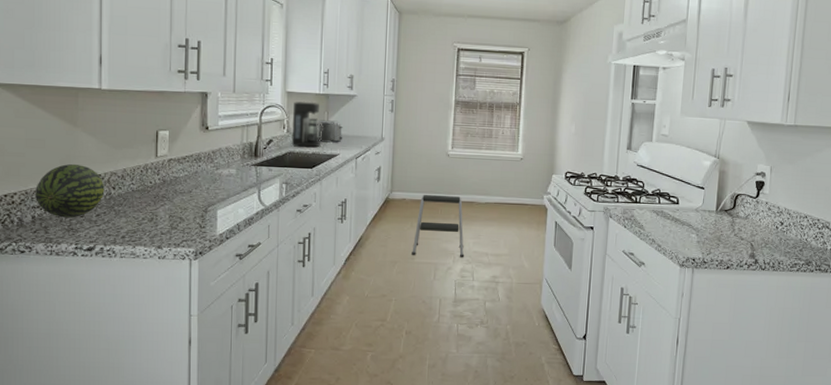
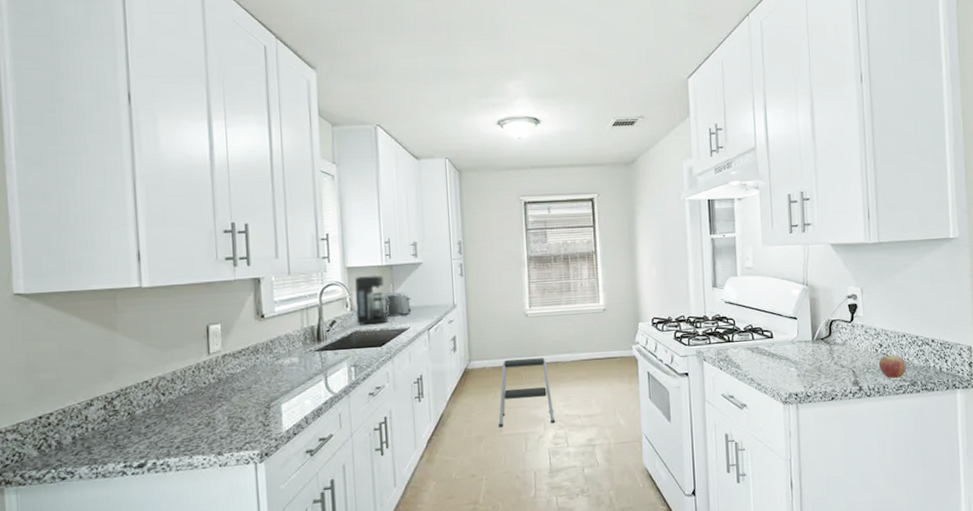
fruit: present [35,163,105,218] -> none [74,372,153,435]
fruit: none [777,231,804,257] -> present [879,353,907,379]

